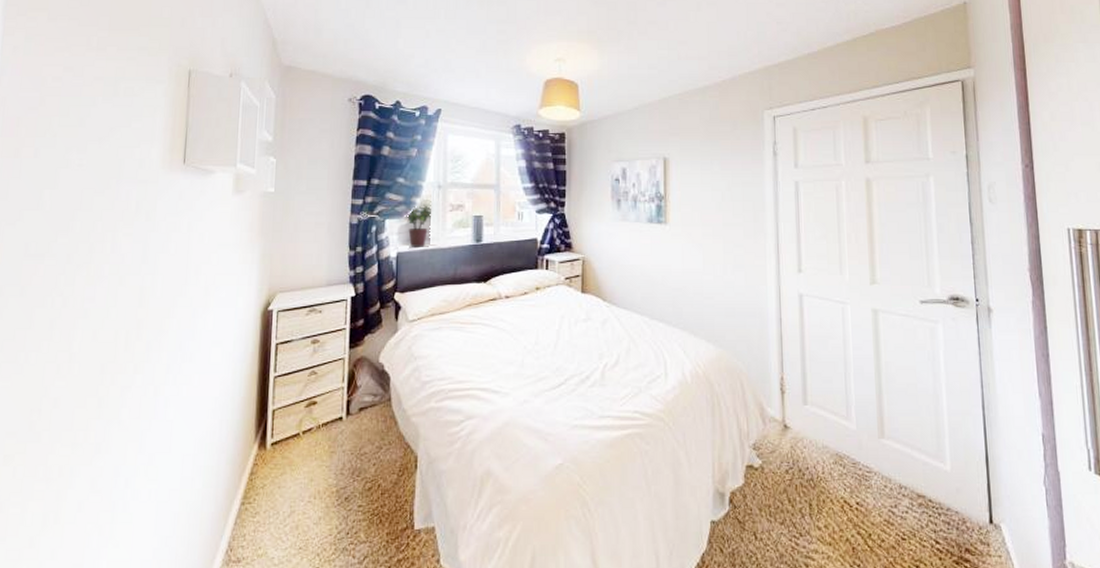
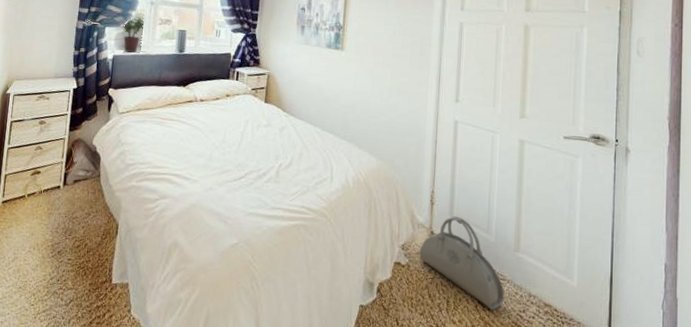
handbag: none [773,404,873,509] -> present [419,216,505,310]

